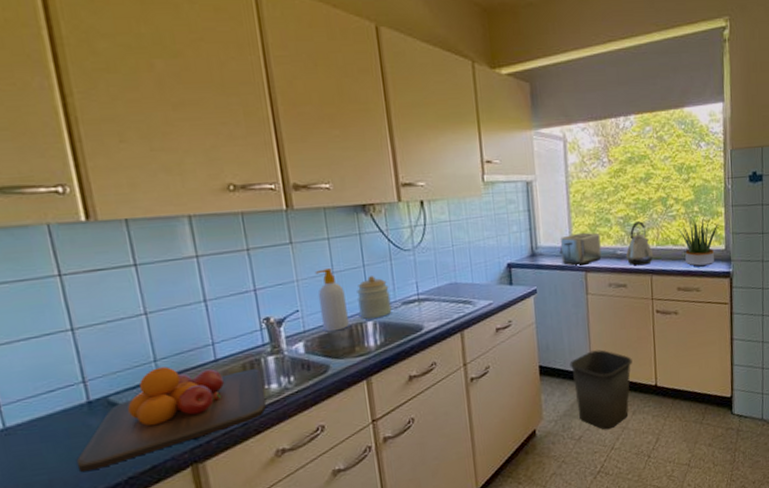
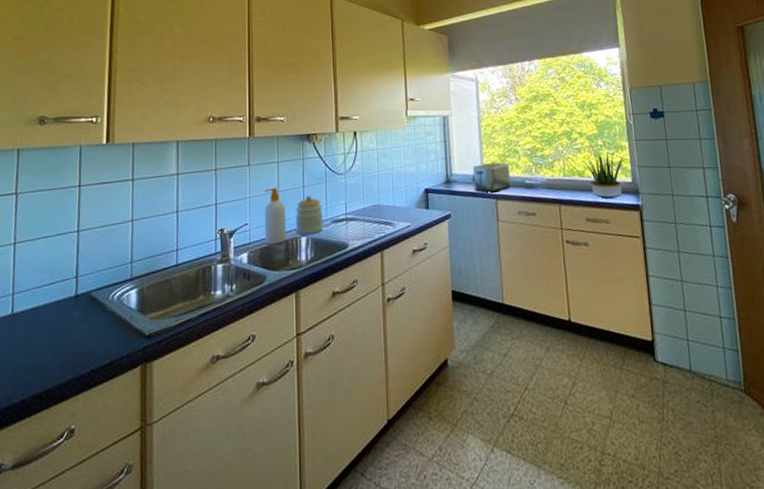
chopping board: present [76,367,267,473] -> none [55,268,211,362]
waste bin: present [569,349,632,430] -> none [481,278,544,367]
kettle: present [625,221,654,266] -> none [533,153,561,195]

